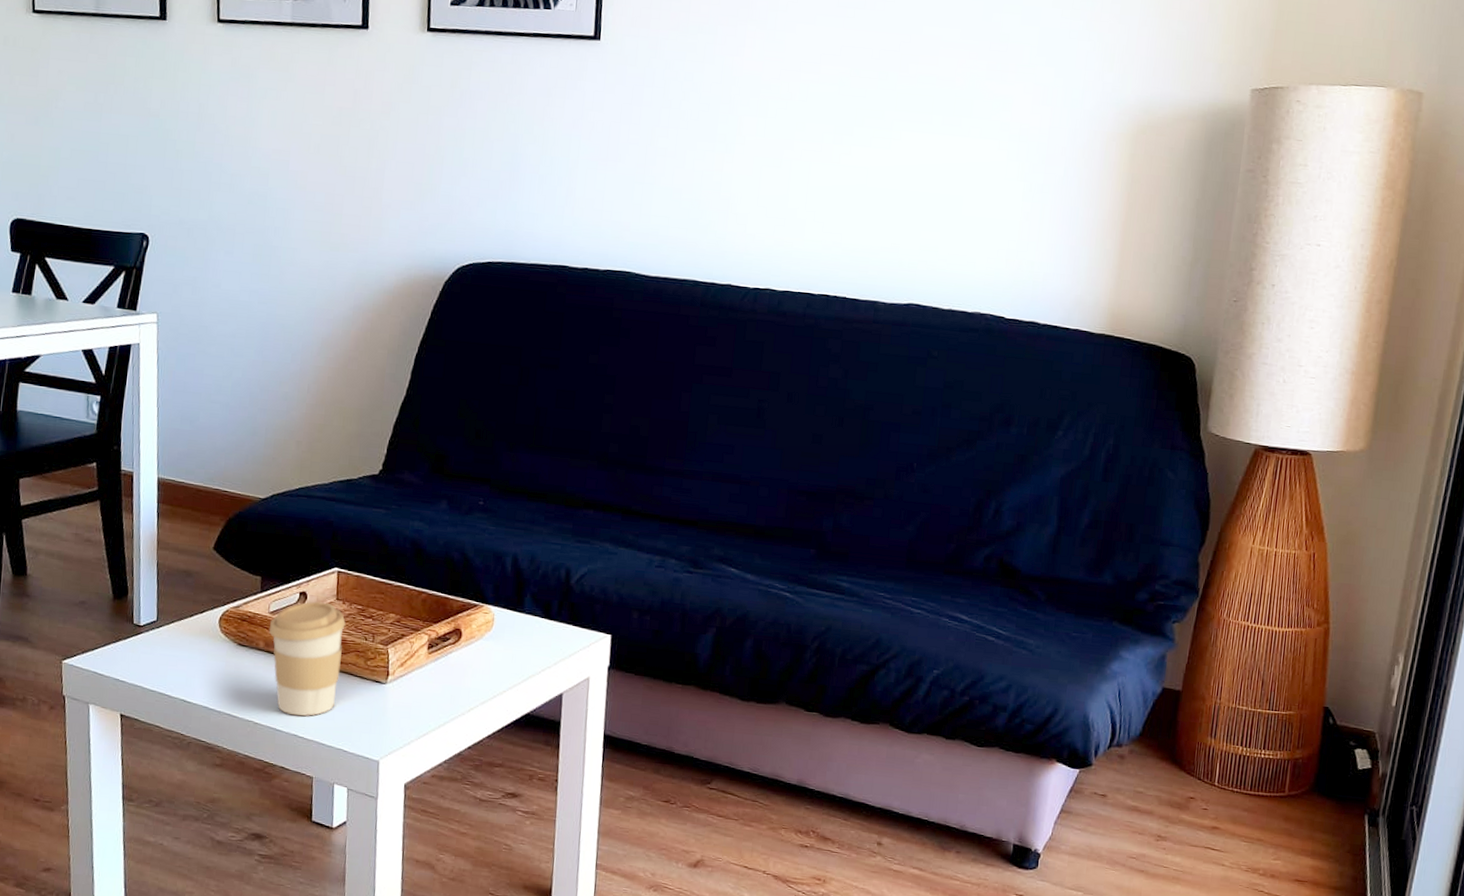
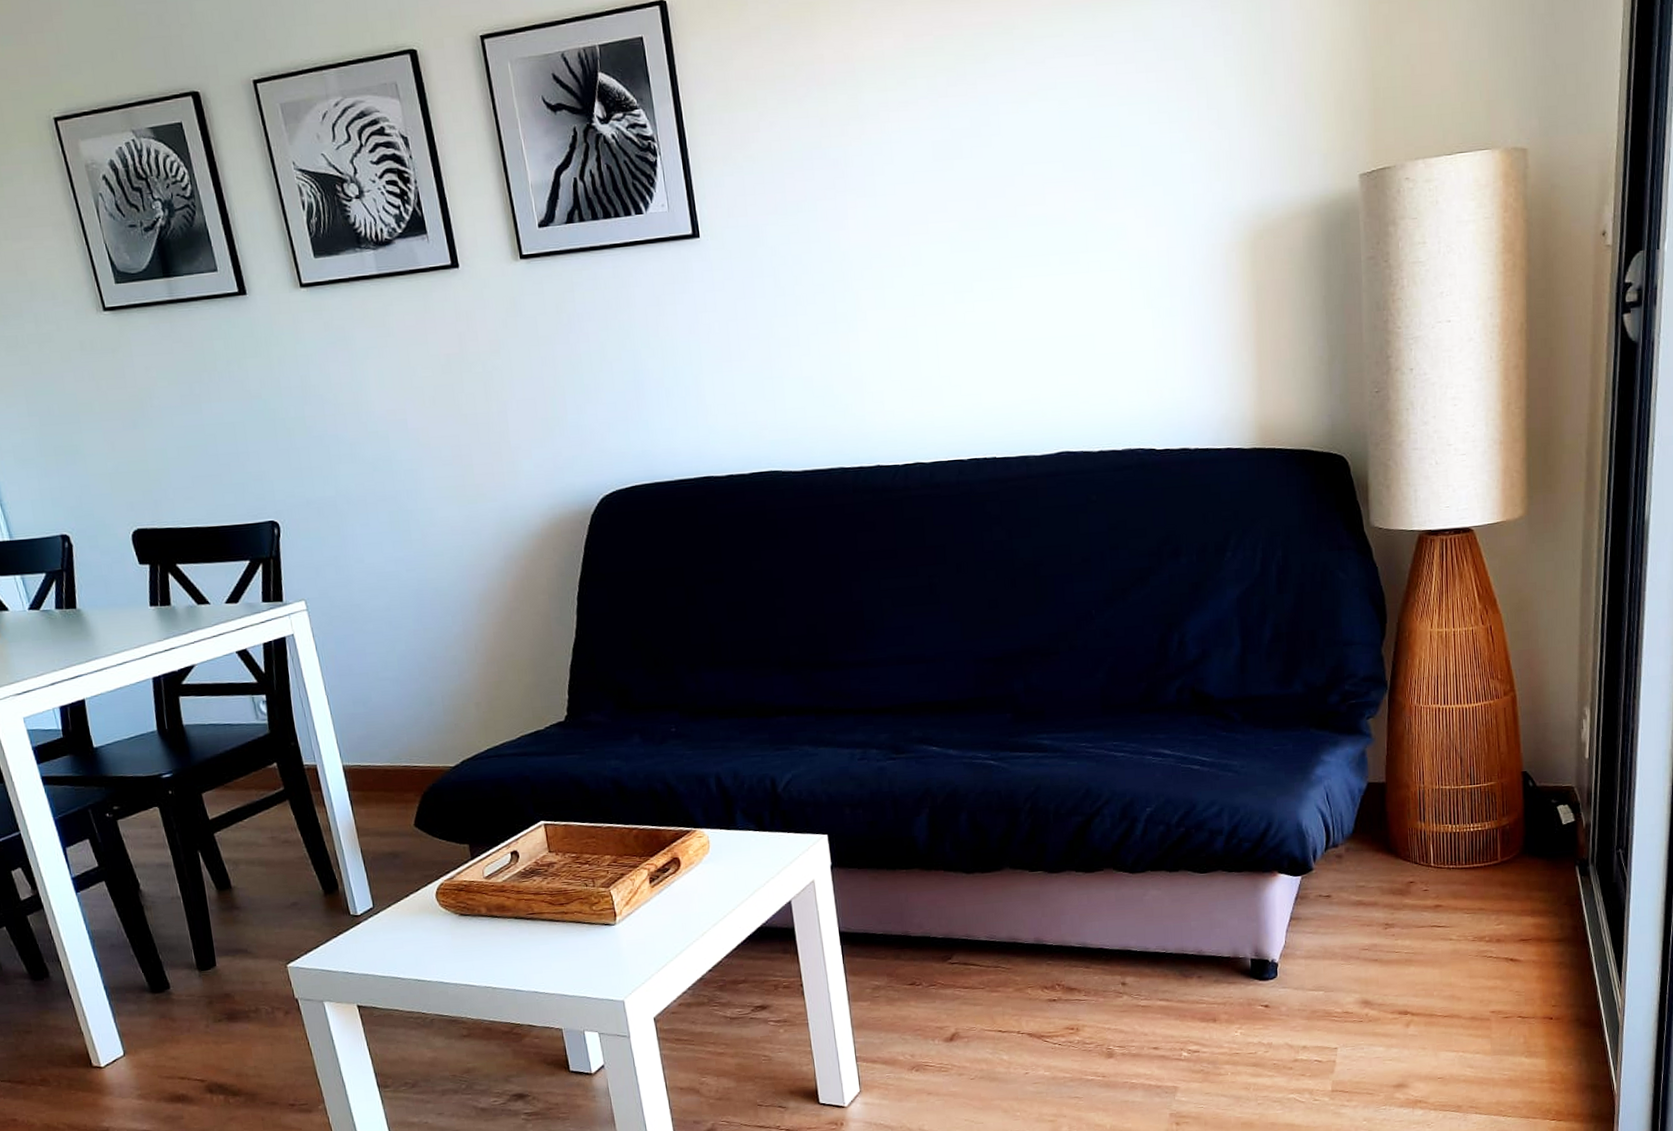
coffee cup: present [268,601,346,716] -> none [487,857,569,973]

